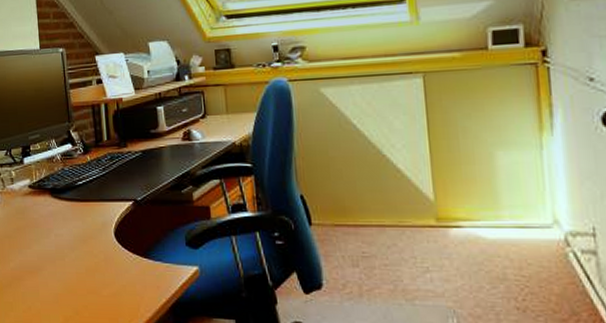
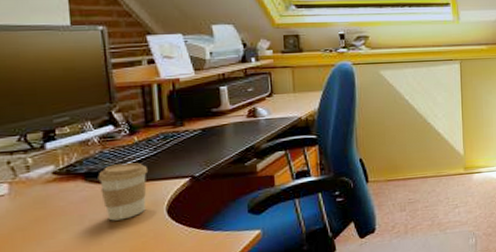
coffee cup: none [60,182,99,238] -> present [98,163,149,221]

